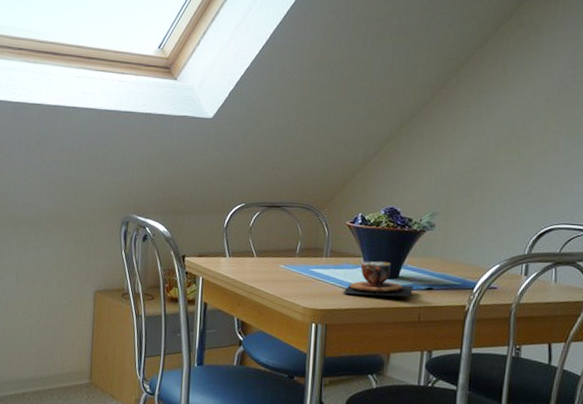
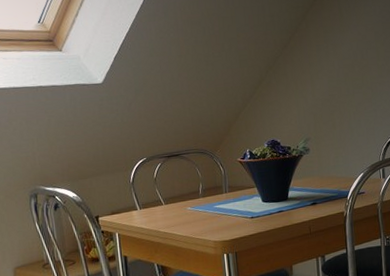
teacup: present [342,261,413,298] -> none [245,187,301,222]

